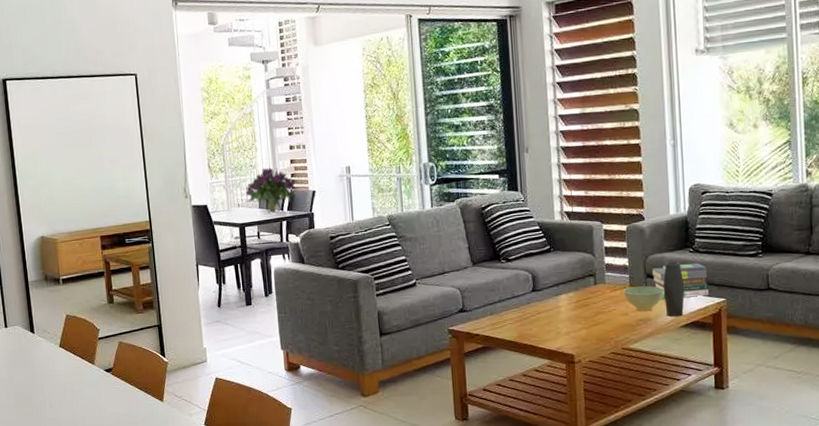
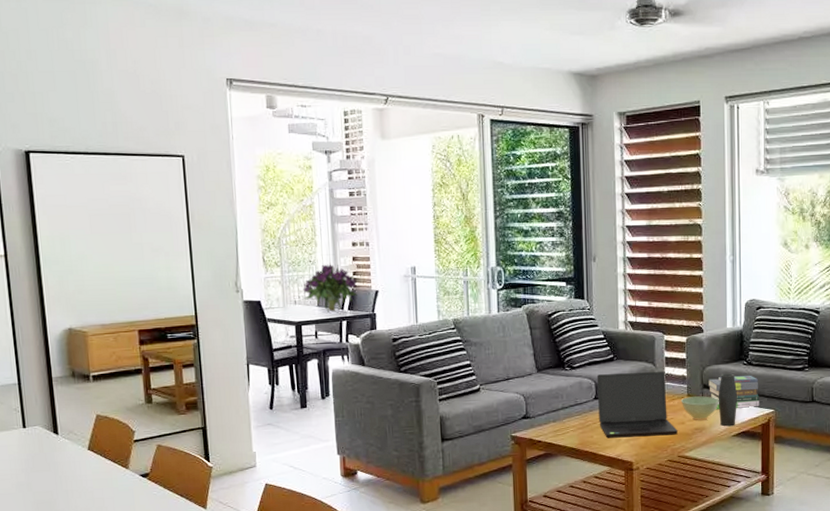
laptop: none [533,262,621,330] -> present [596,372,678,437]

